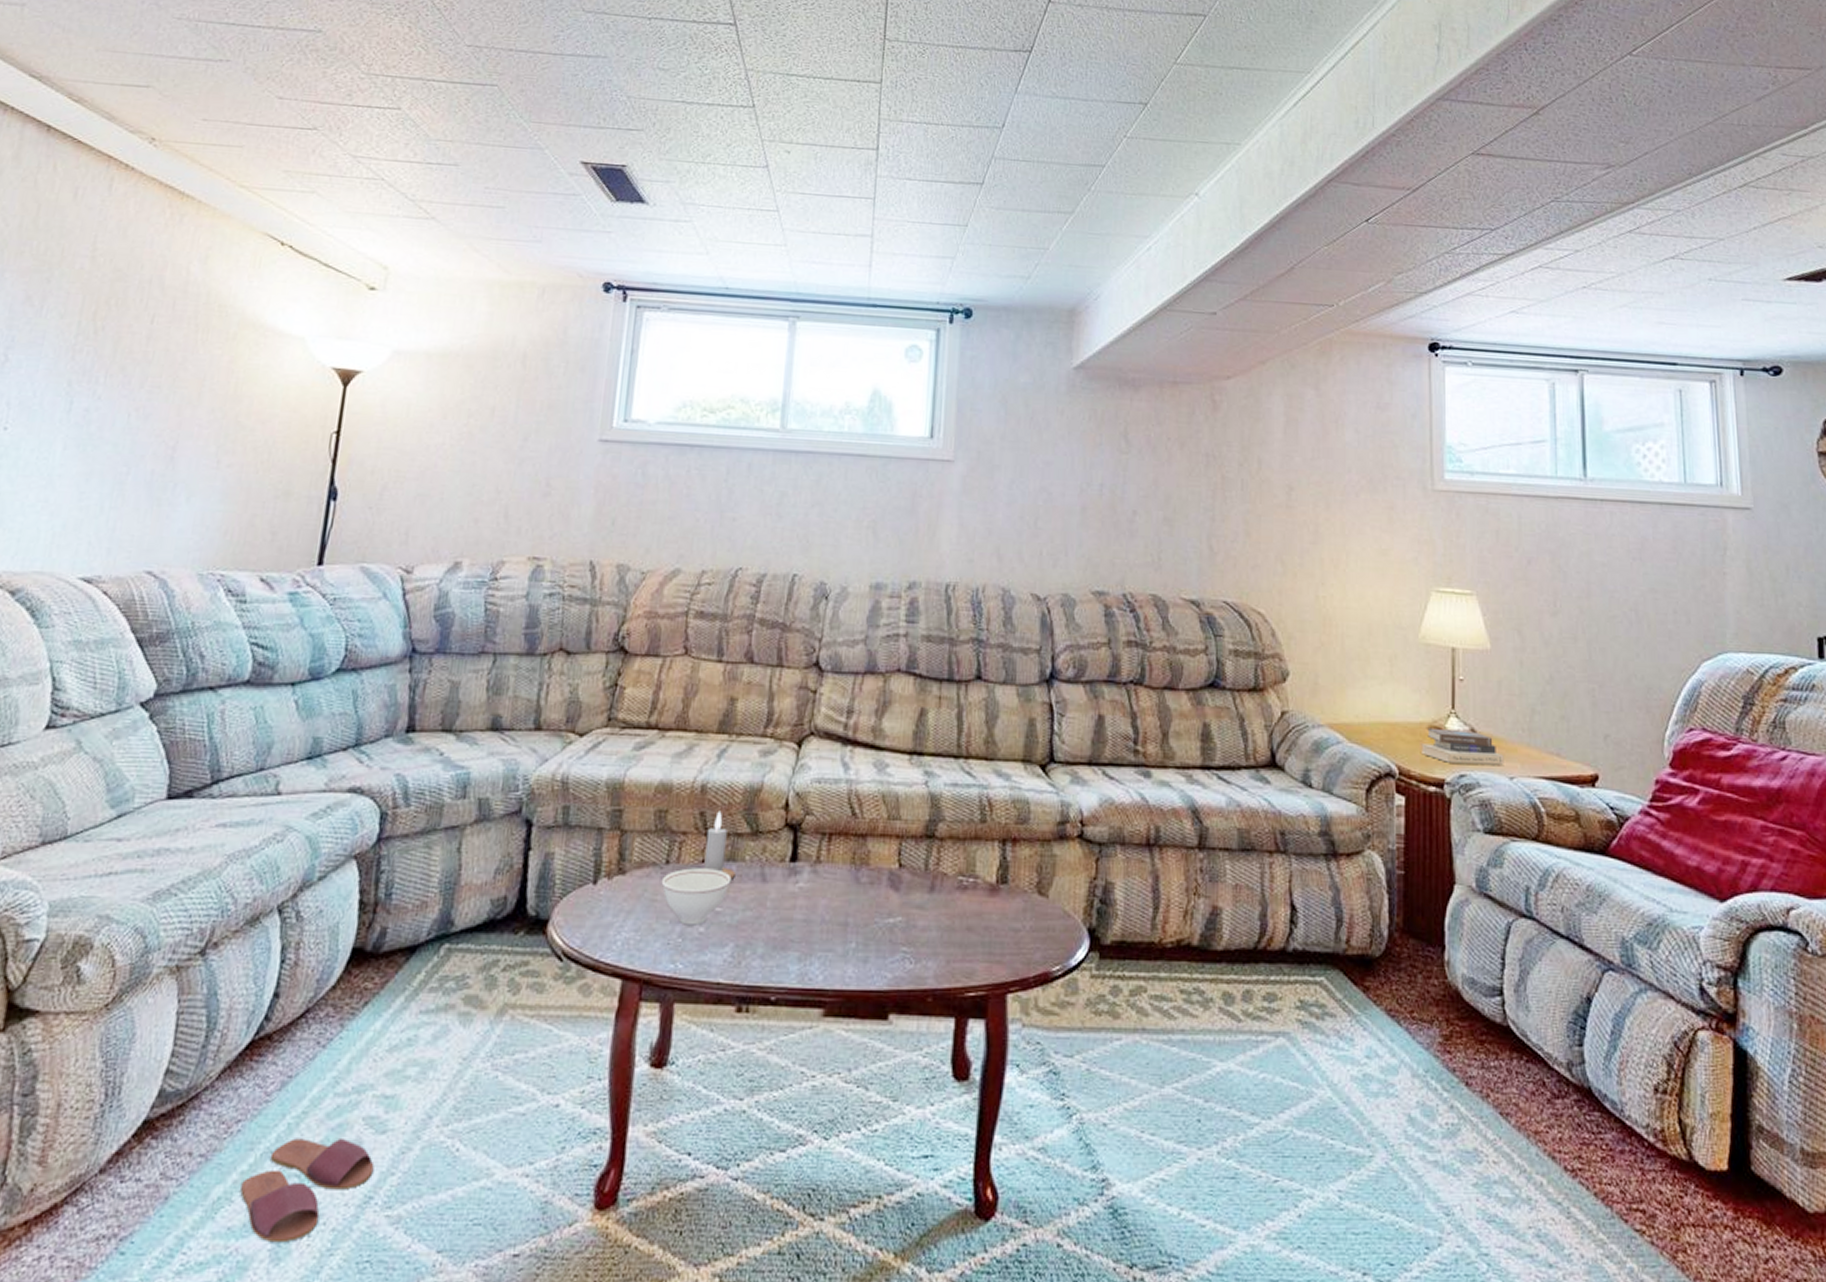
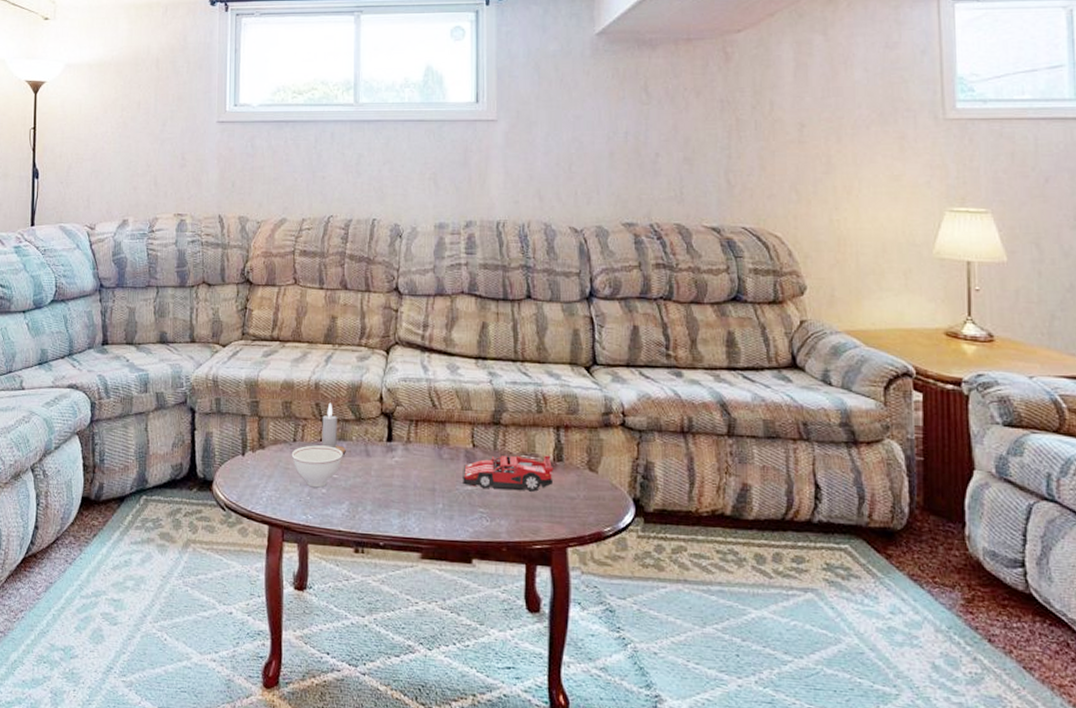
slippers: present [240,1137,375,1243] -> none [28,624,111,694]
toy car: none [883,876,996,923] -> present [463,455,554,492]
books: present [1421,727,1504,765] -> none [938,333,1023,366]

